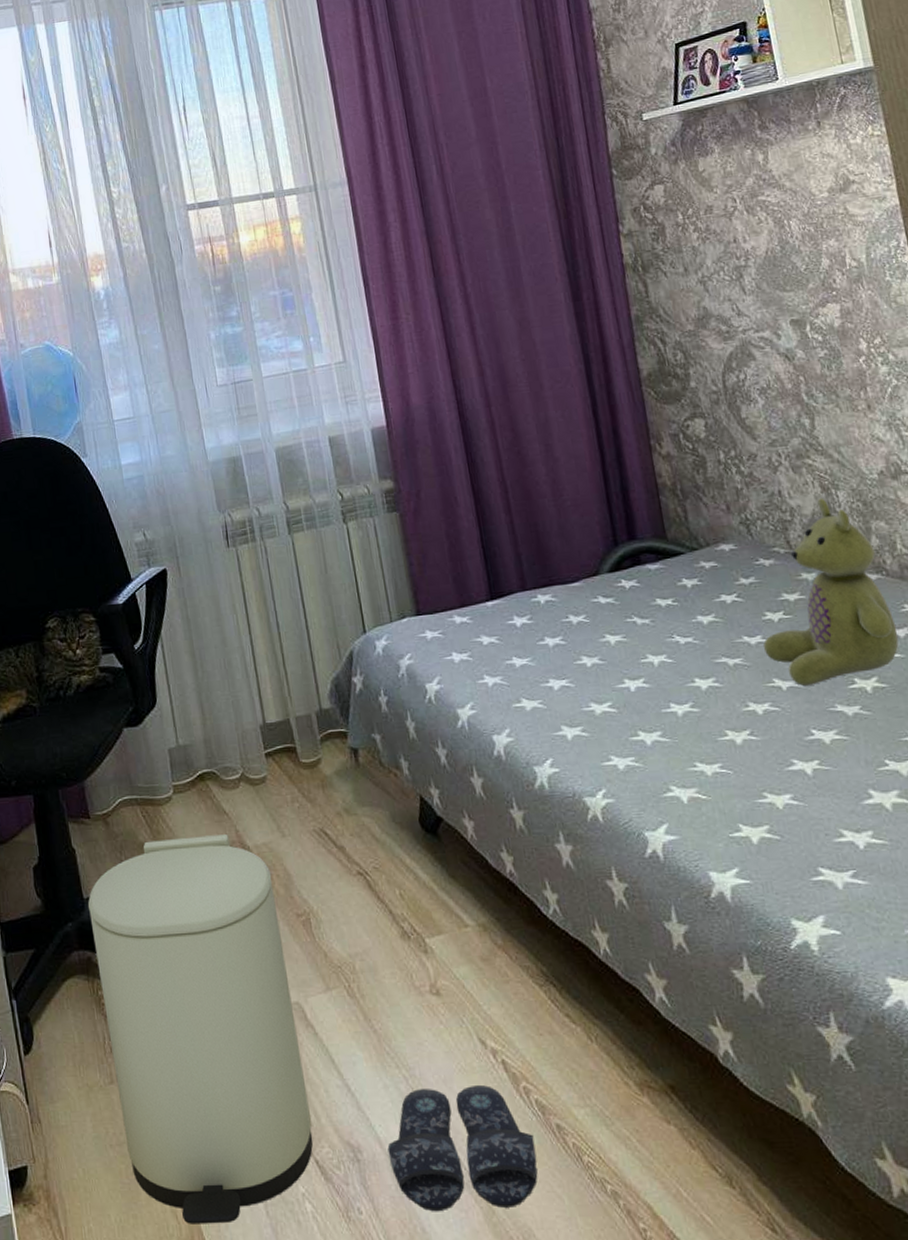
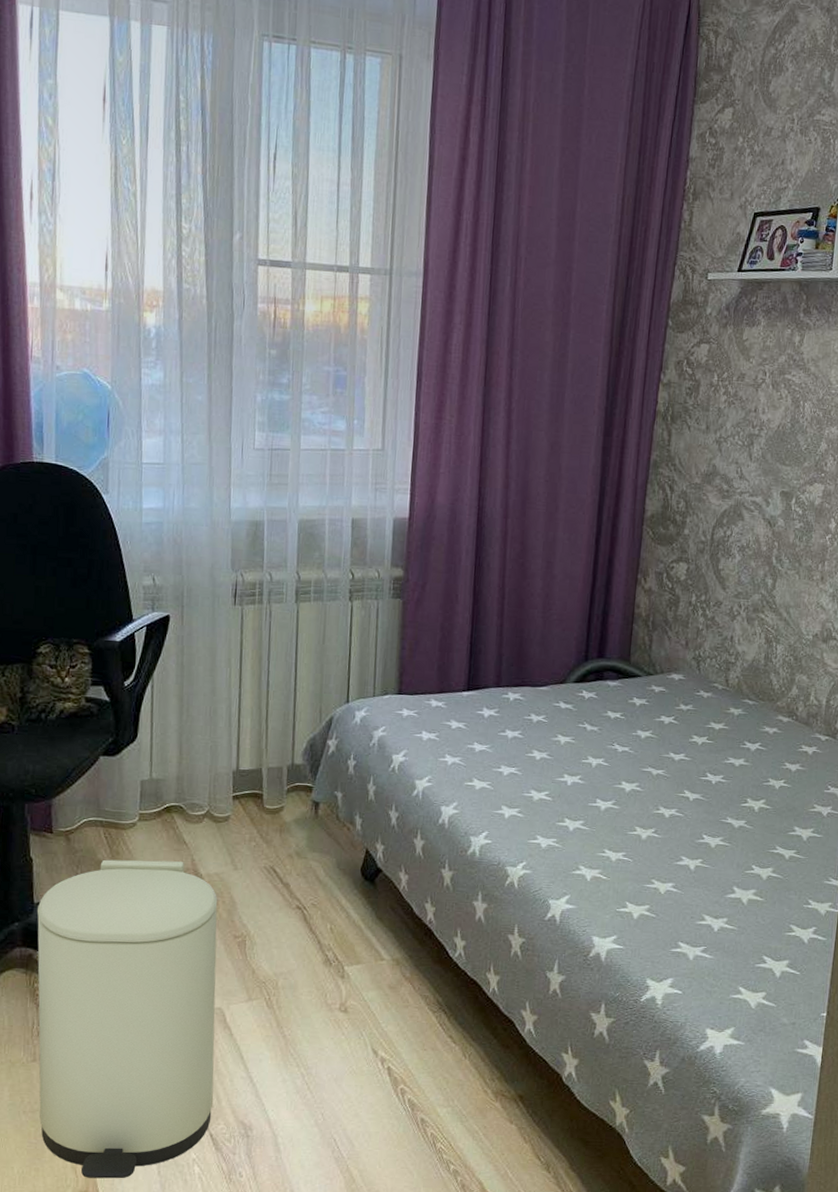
slippers: present [387,1084,538,1212] -> none [275,1084,400,1179]
stuffed bear: present [763,497,899,686] -> none [683,648,793,800]

